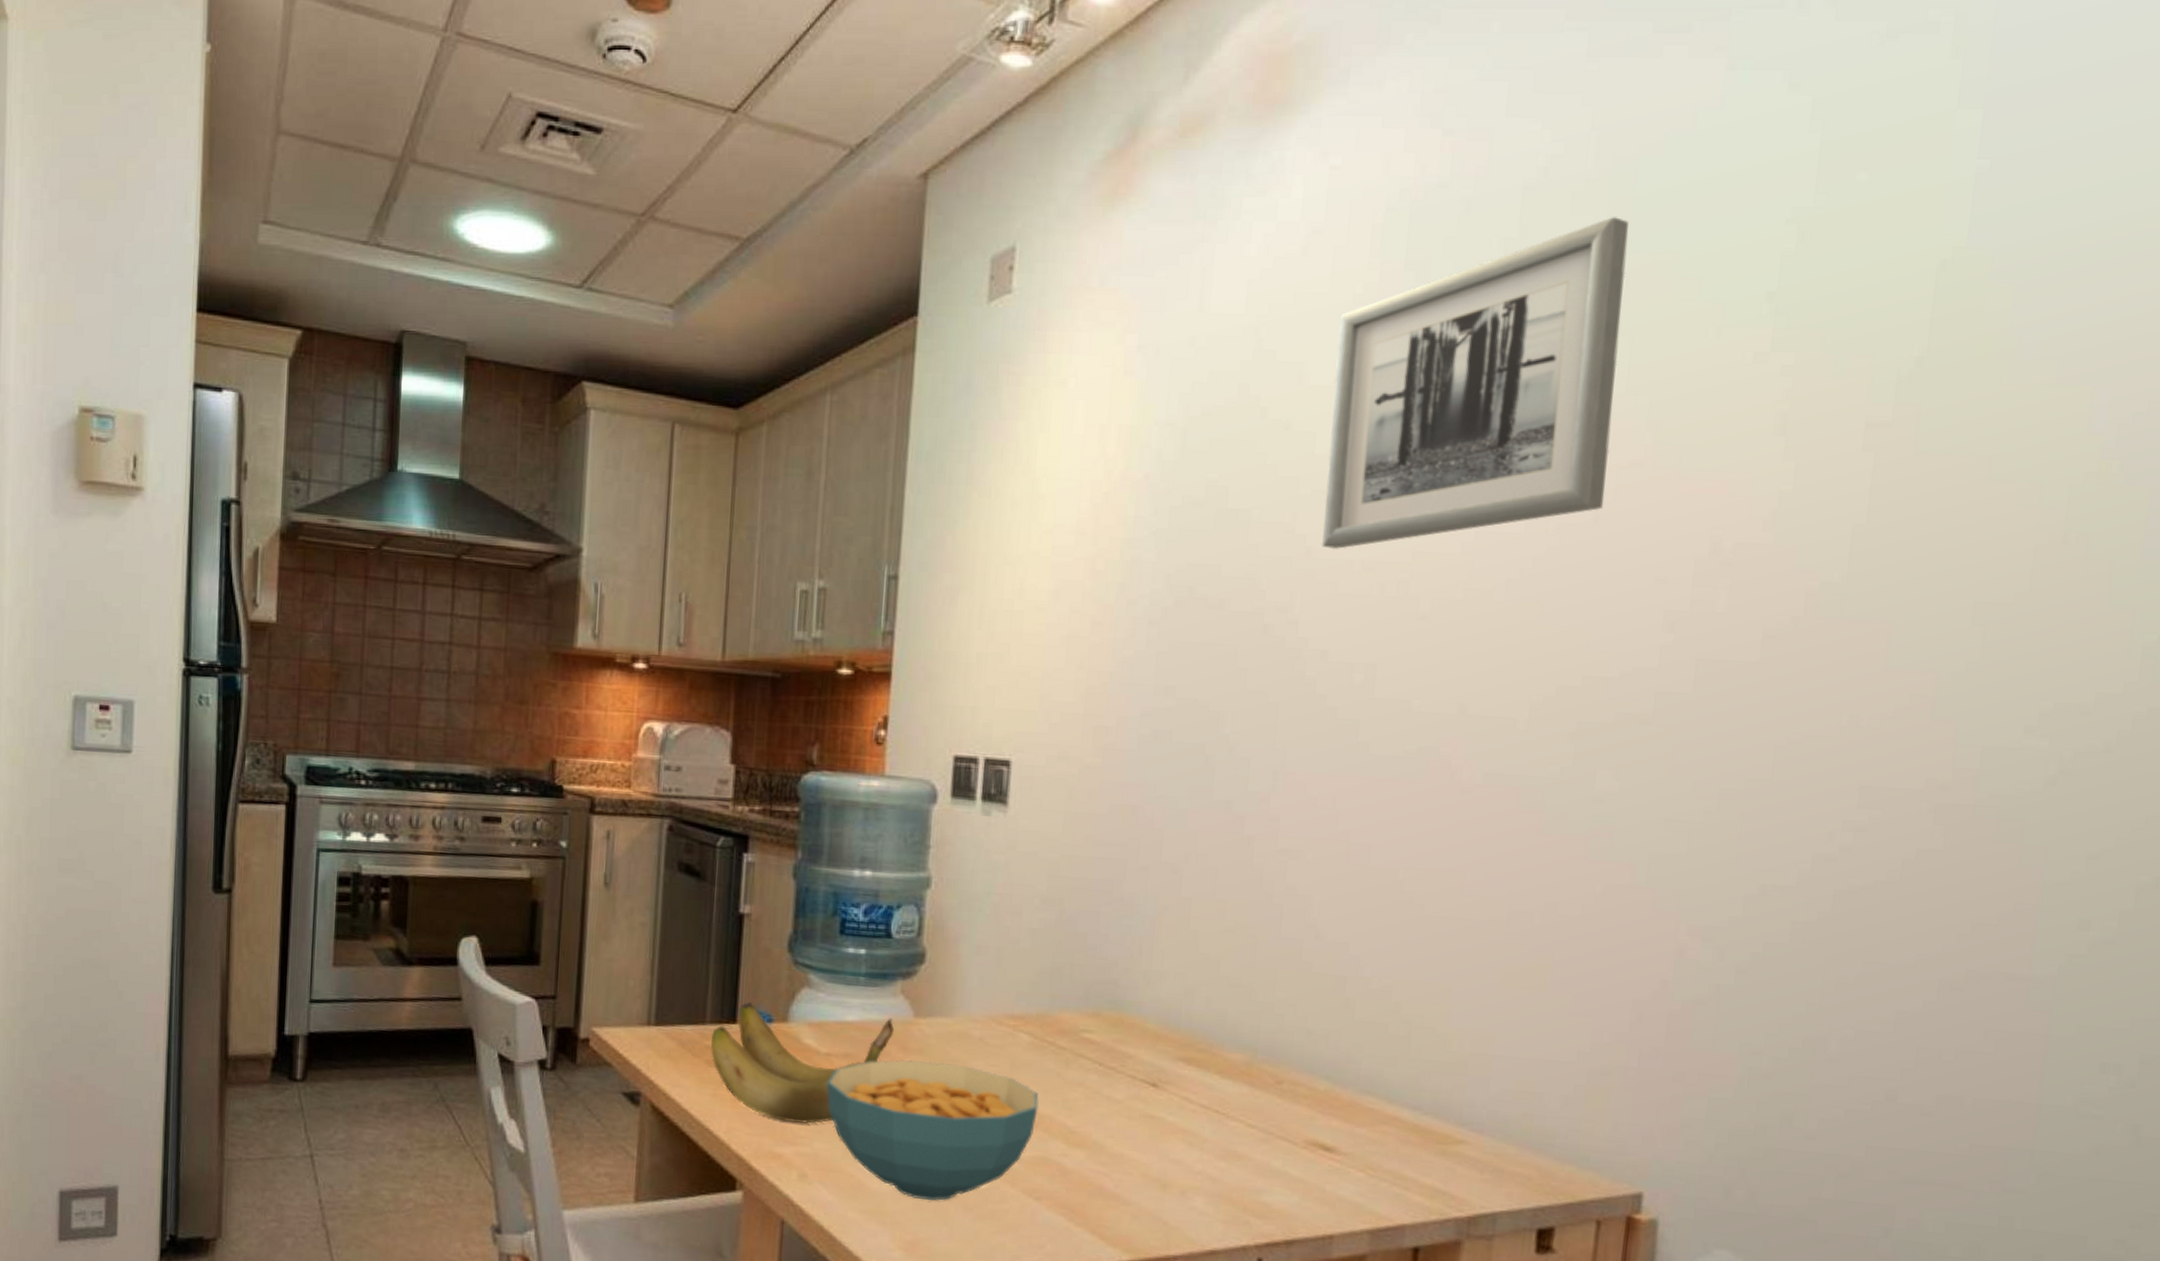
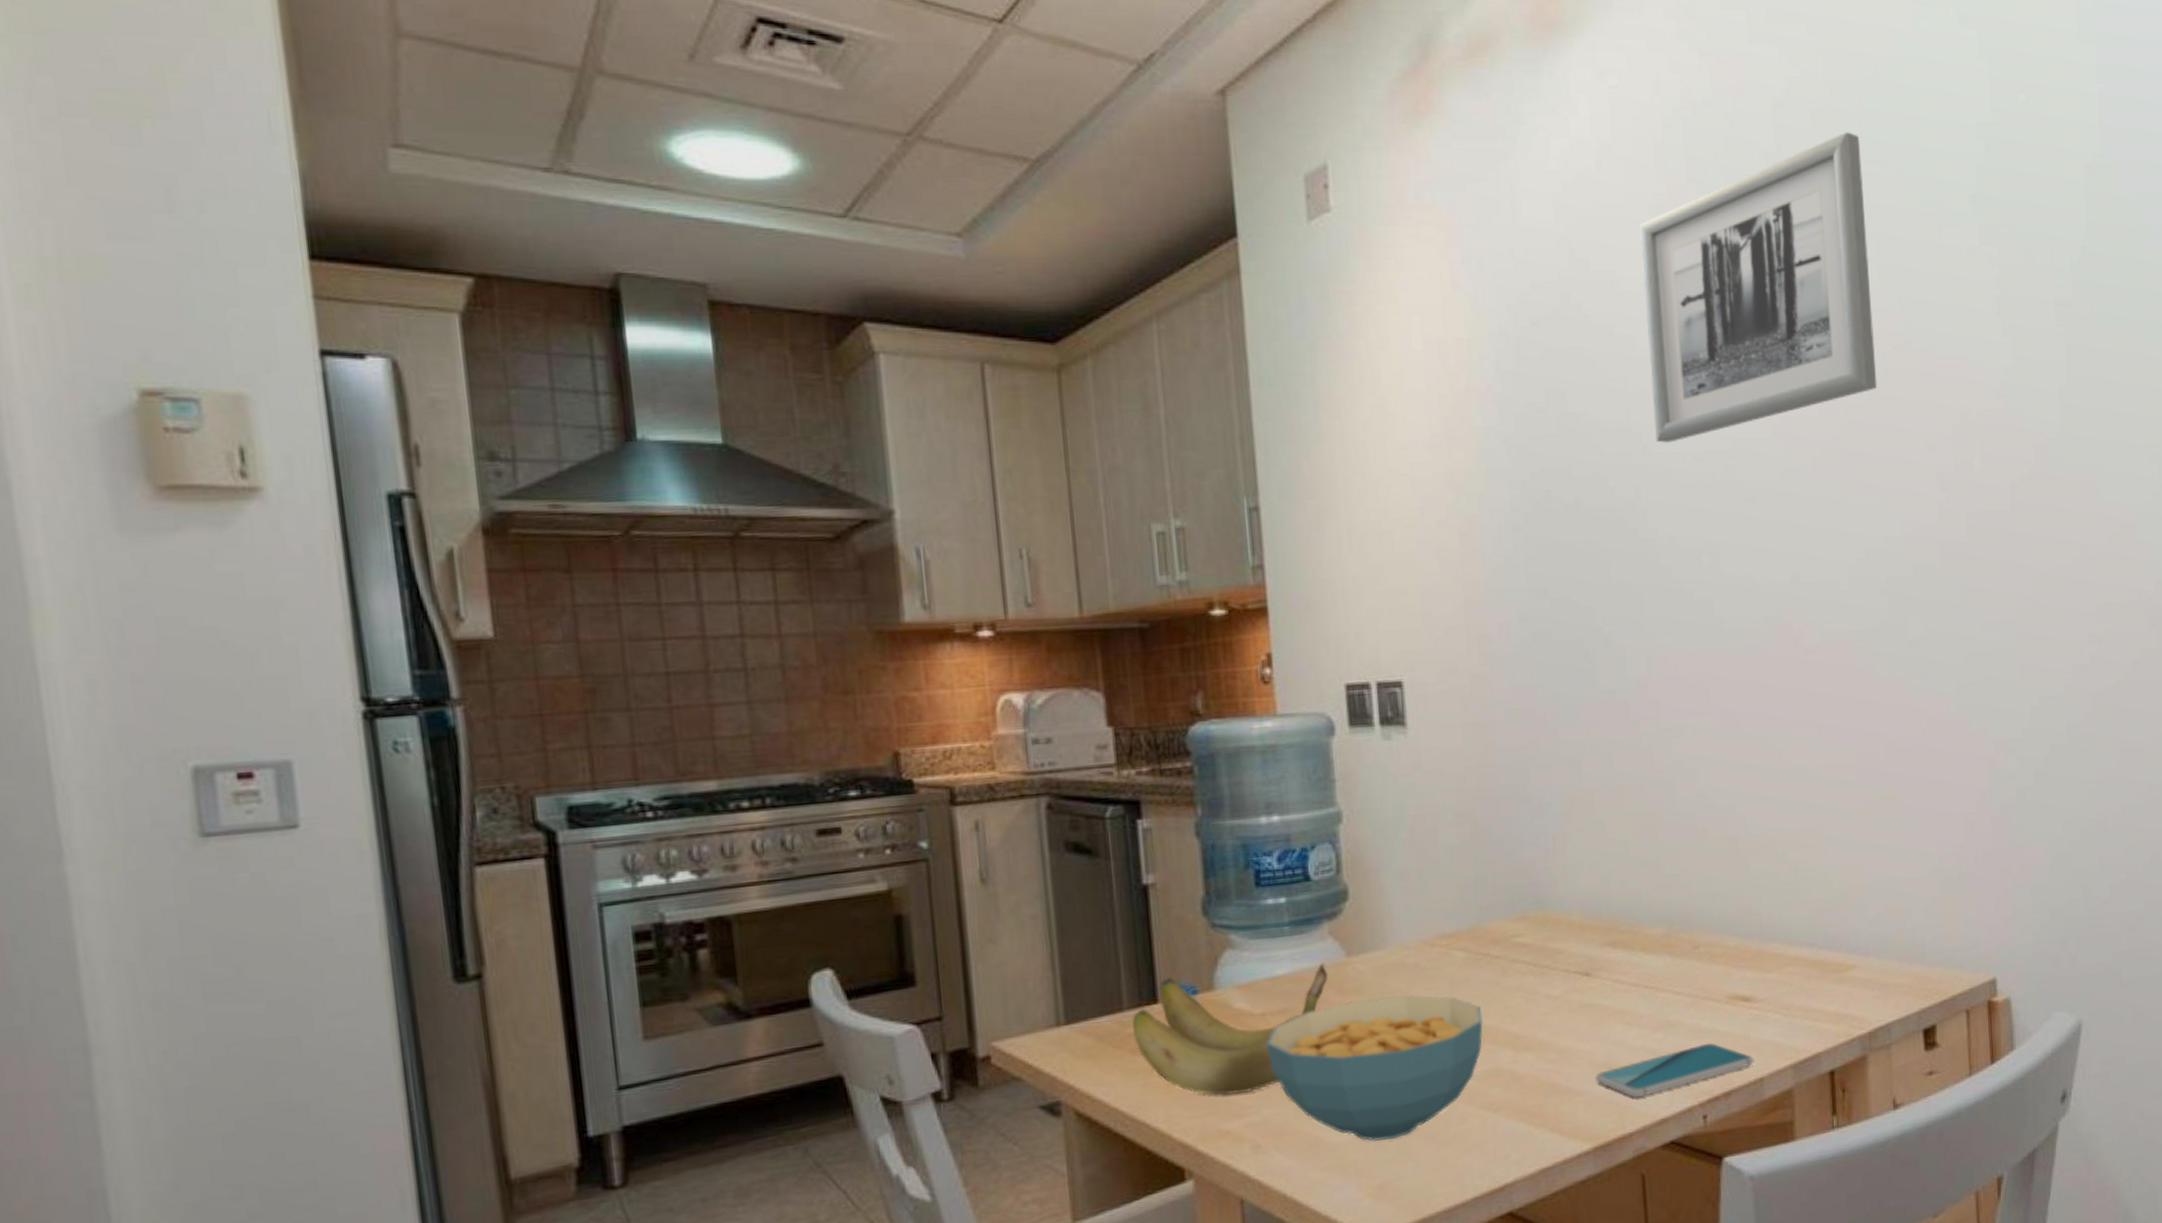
smartphone: none [1146,1184,1326,1223] -> present [1595,1043,1754,1098]

